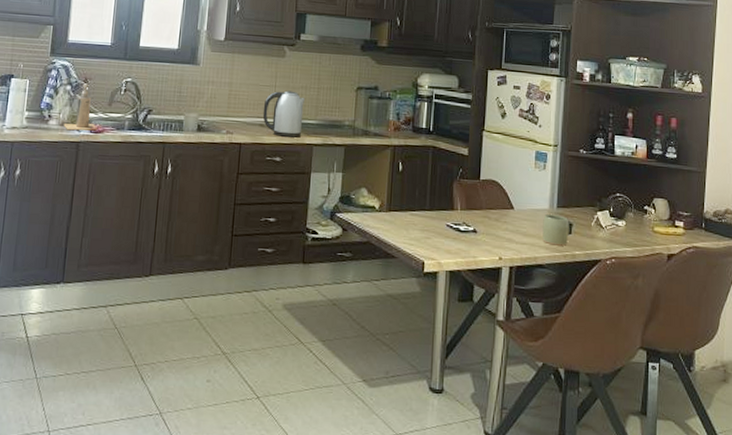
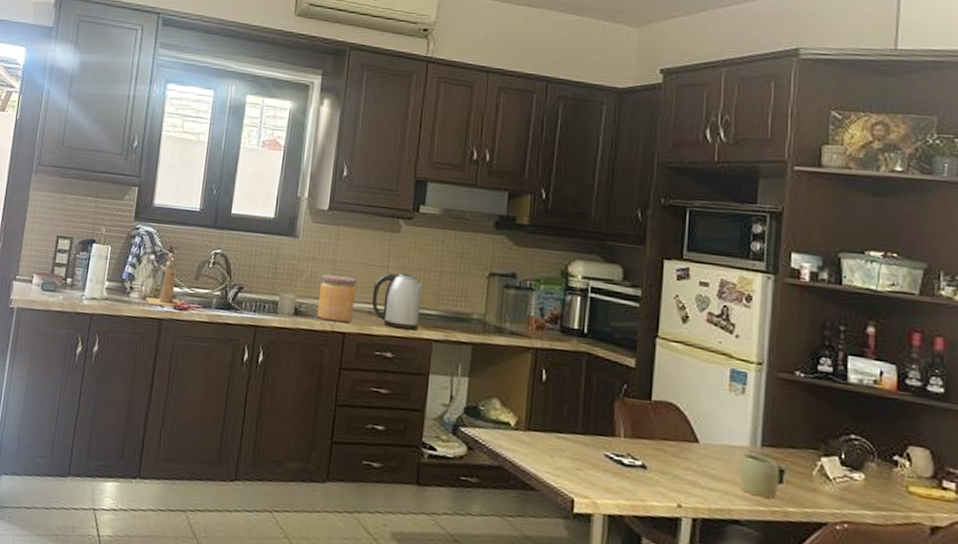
jar: none [216,94,250,135] -> present [316,274,356,323]

